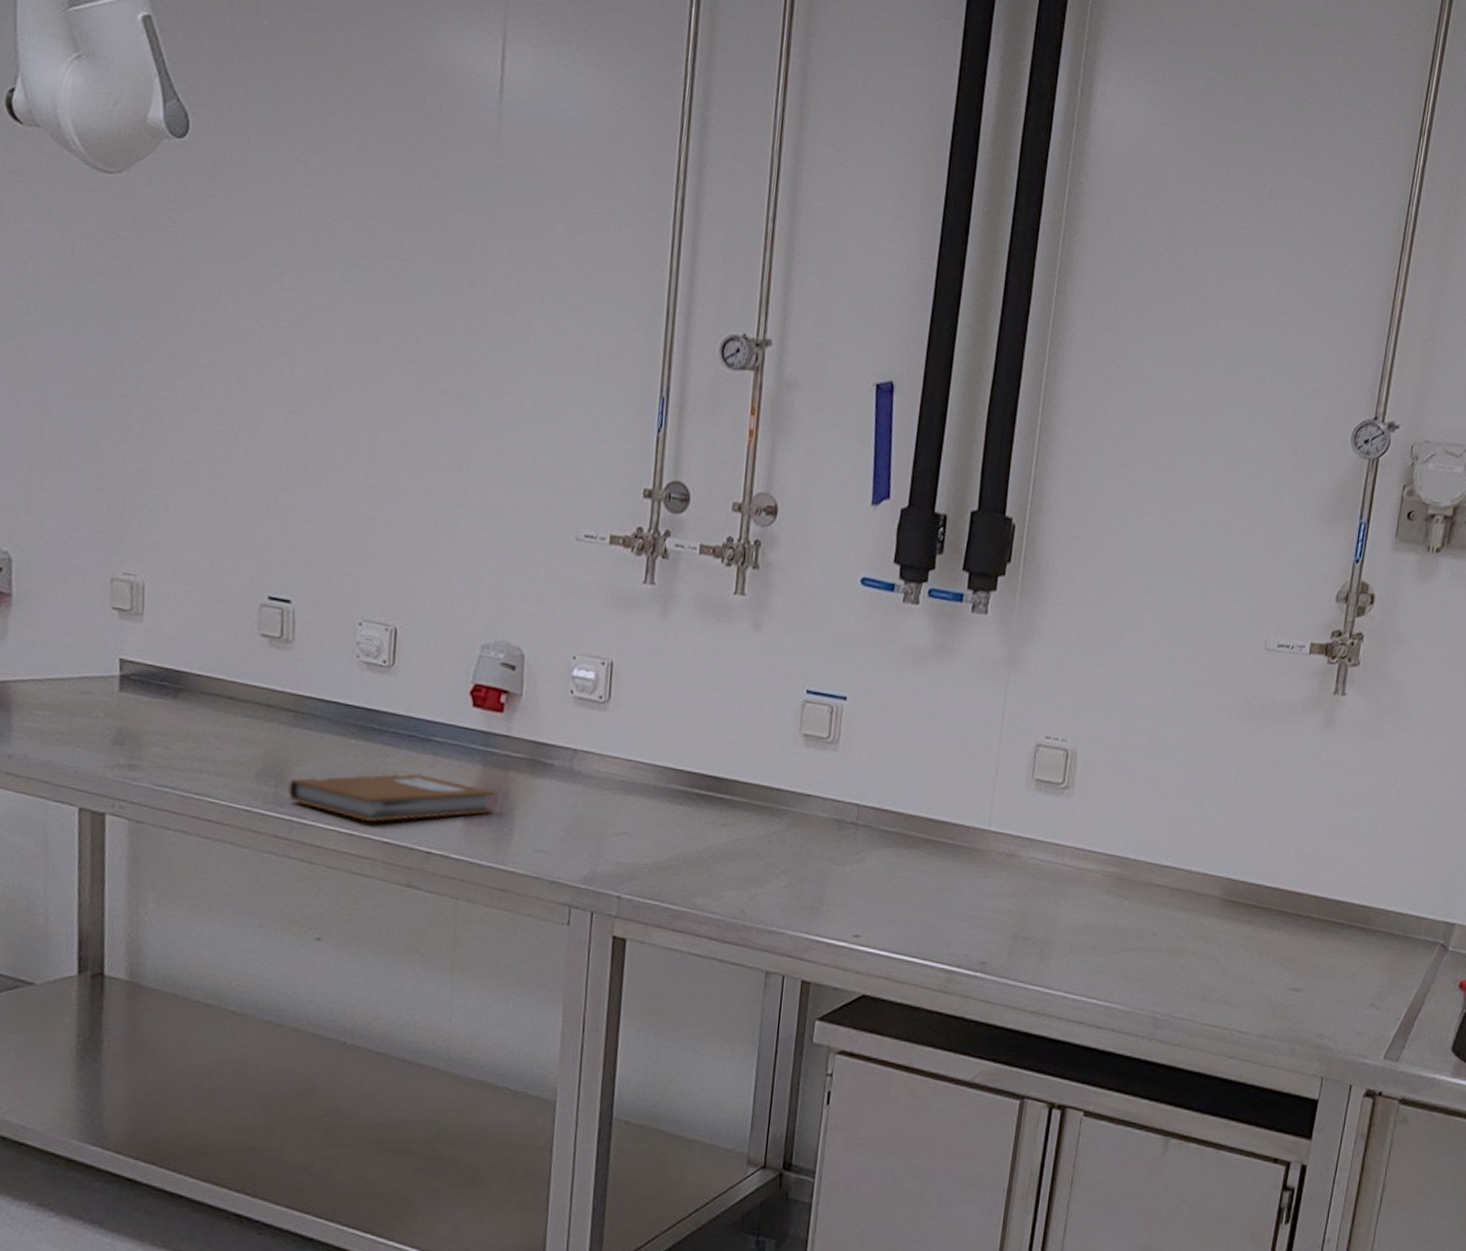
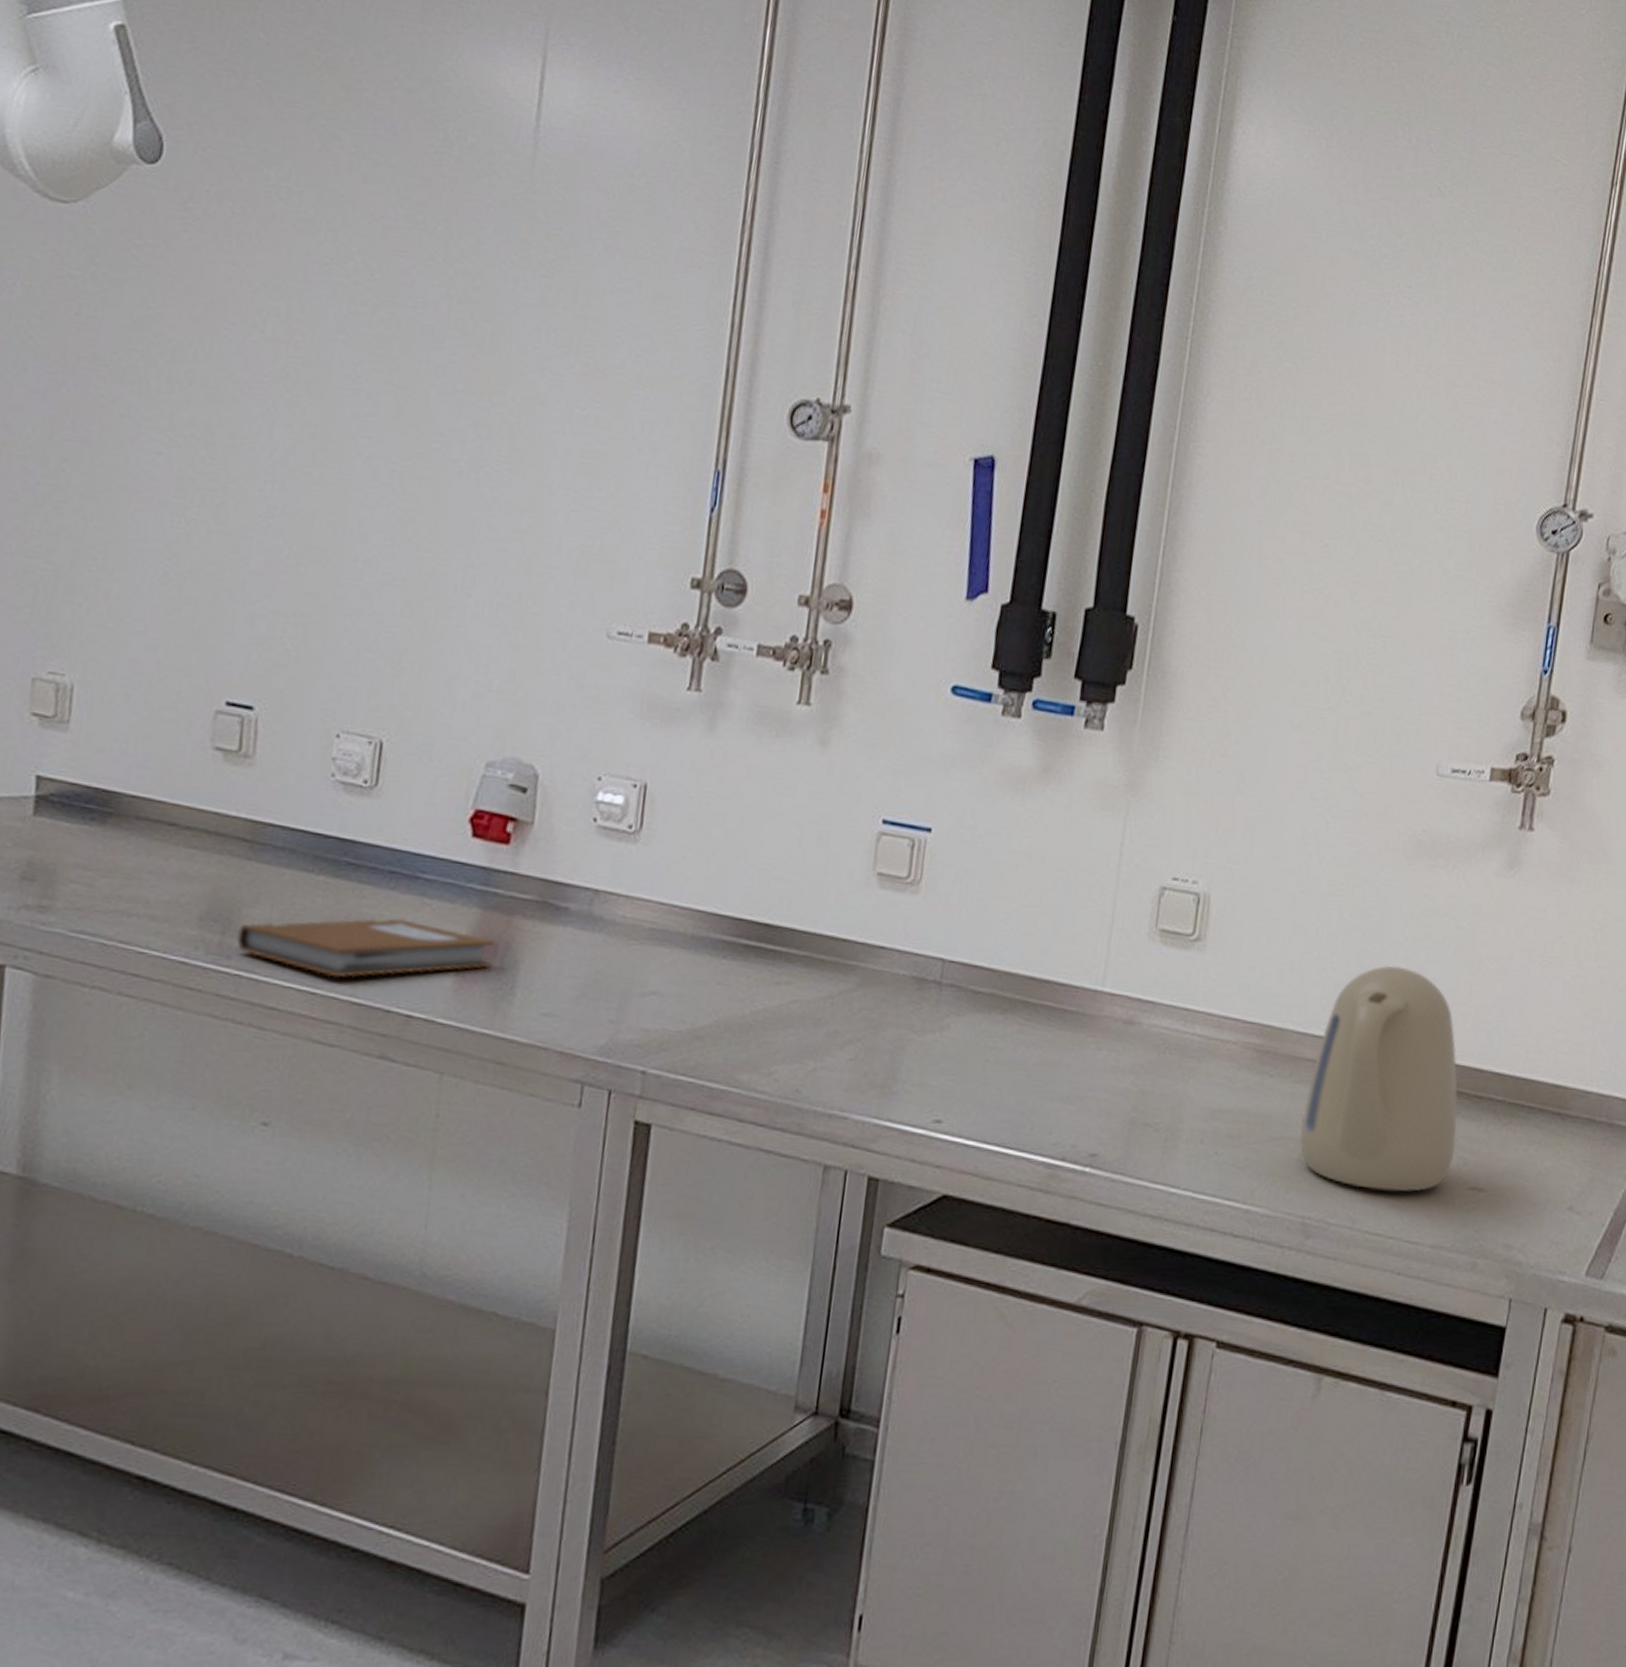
kettle: none [1150,807,1280,992] -> present [1299,965,1457,1192]

